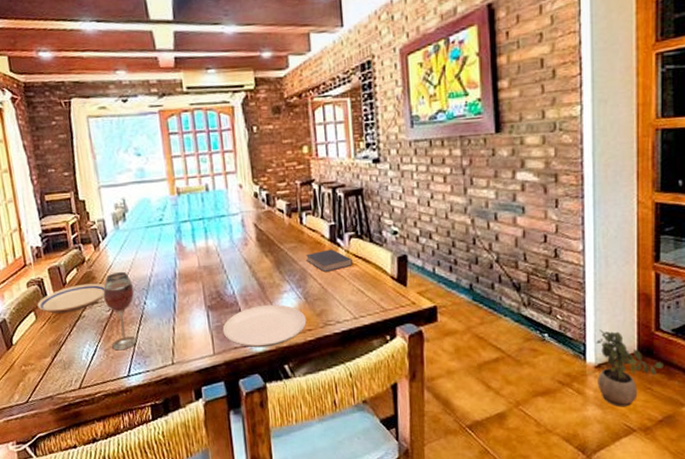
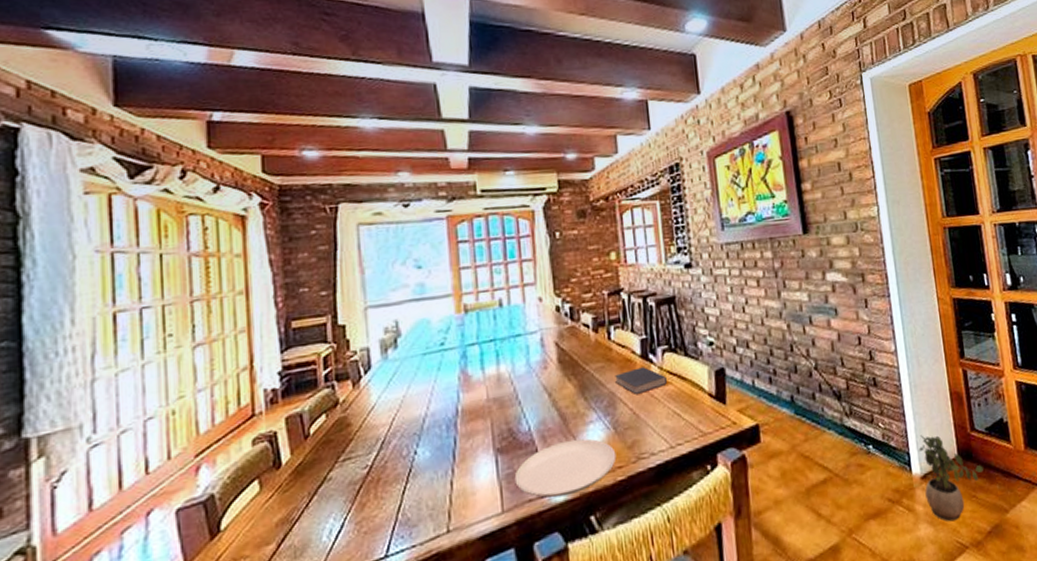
plate: present [37,283,105,314] -> none [264,431,363,479]
wineglass: present [103,271,137,351] -> none [360,412,402,522]

